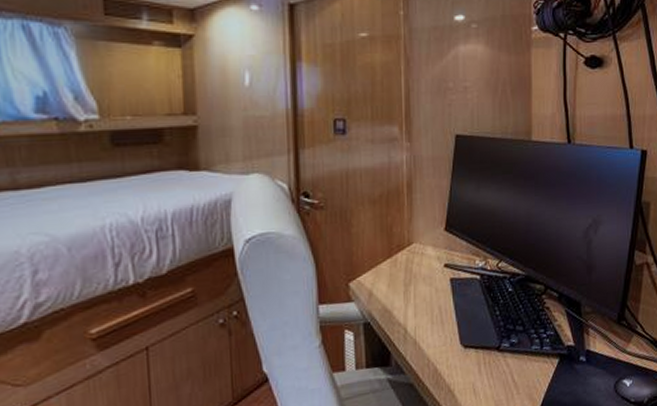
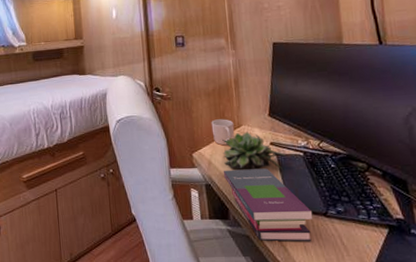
mug: none [375,235,404,271] -> present [211,119,235,146]
books: none [386,297,485,389] -> present [223,168,313,242]
succulent plant: none [388,251,462,301] -> present [222,131,287,170]

